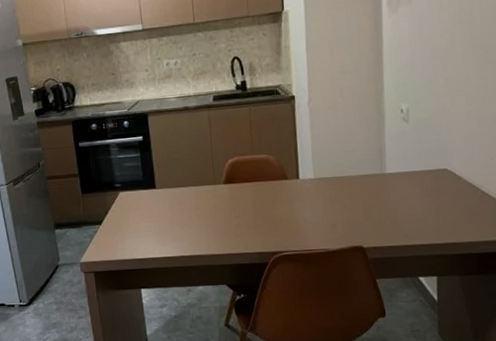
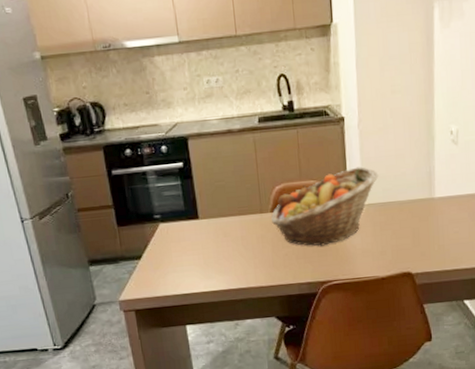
fruit basket: none [224,142,329,218] -> present [271,166,379,246]

